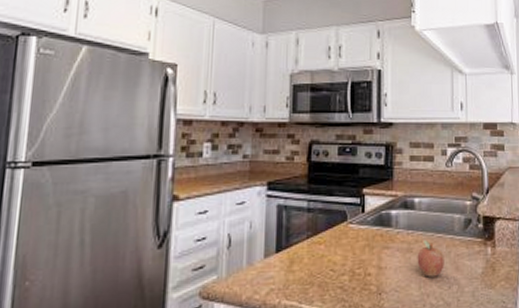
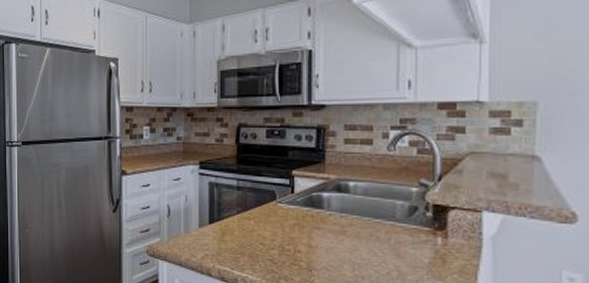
fruit: present [417,240,444,277] -> none [351,224,383,261]

